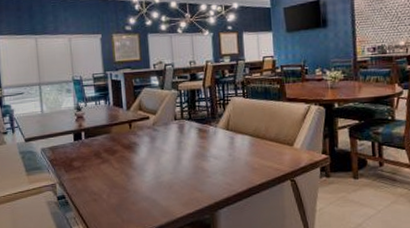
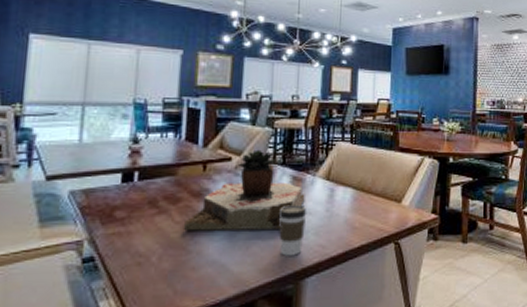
succulent plant: none [122,109,211,175] -> present [184,149,305,231]
coffee cup: none [191,151,214,193] -> present [278,204,307,256]

